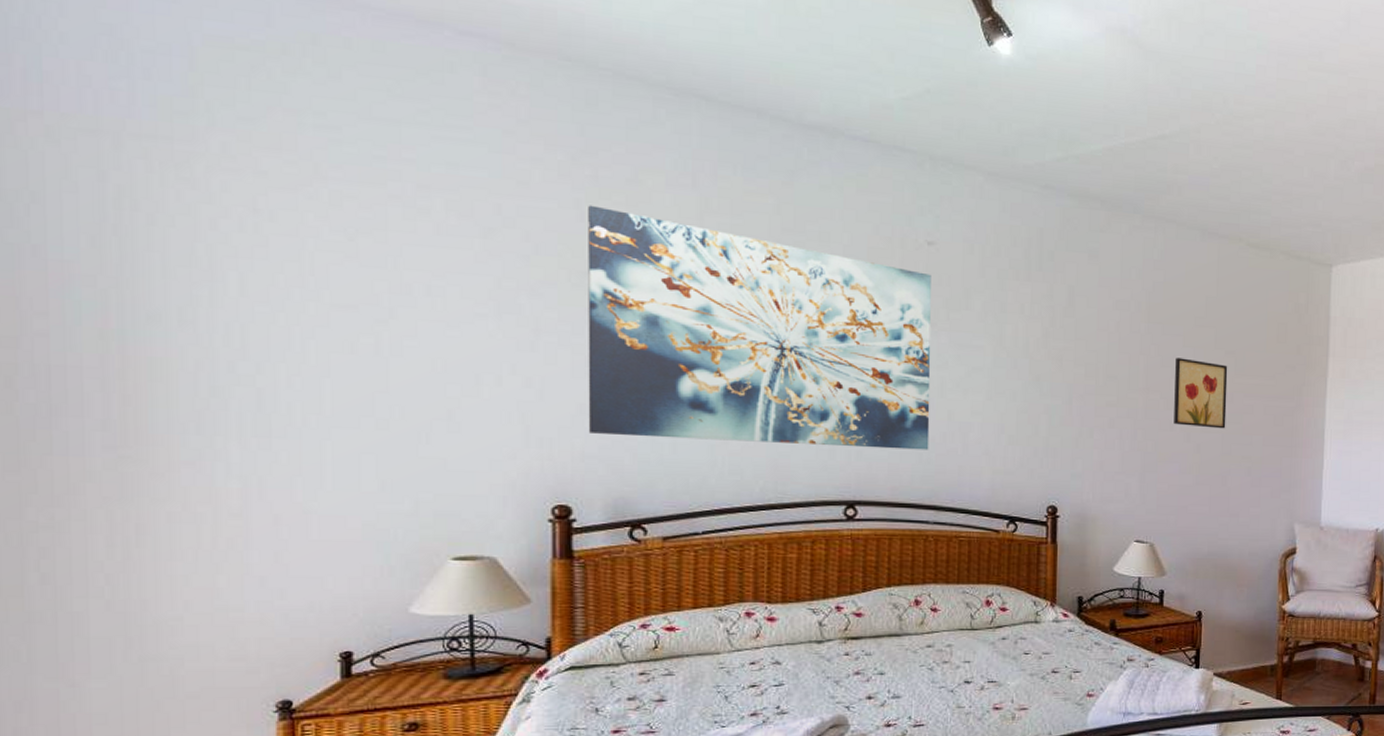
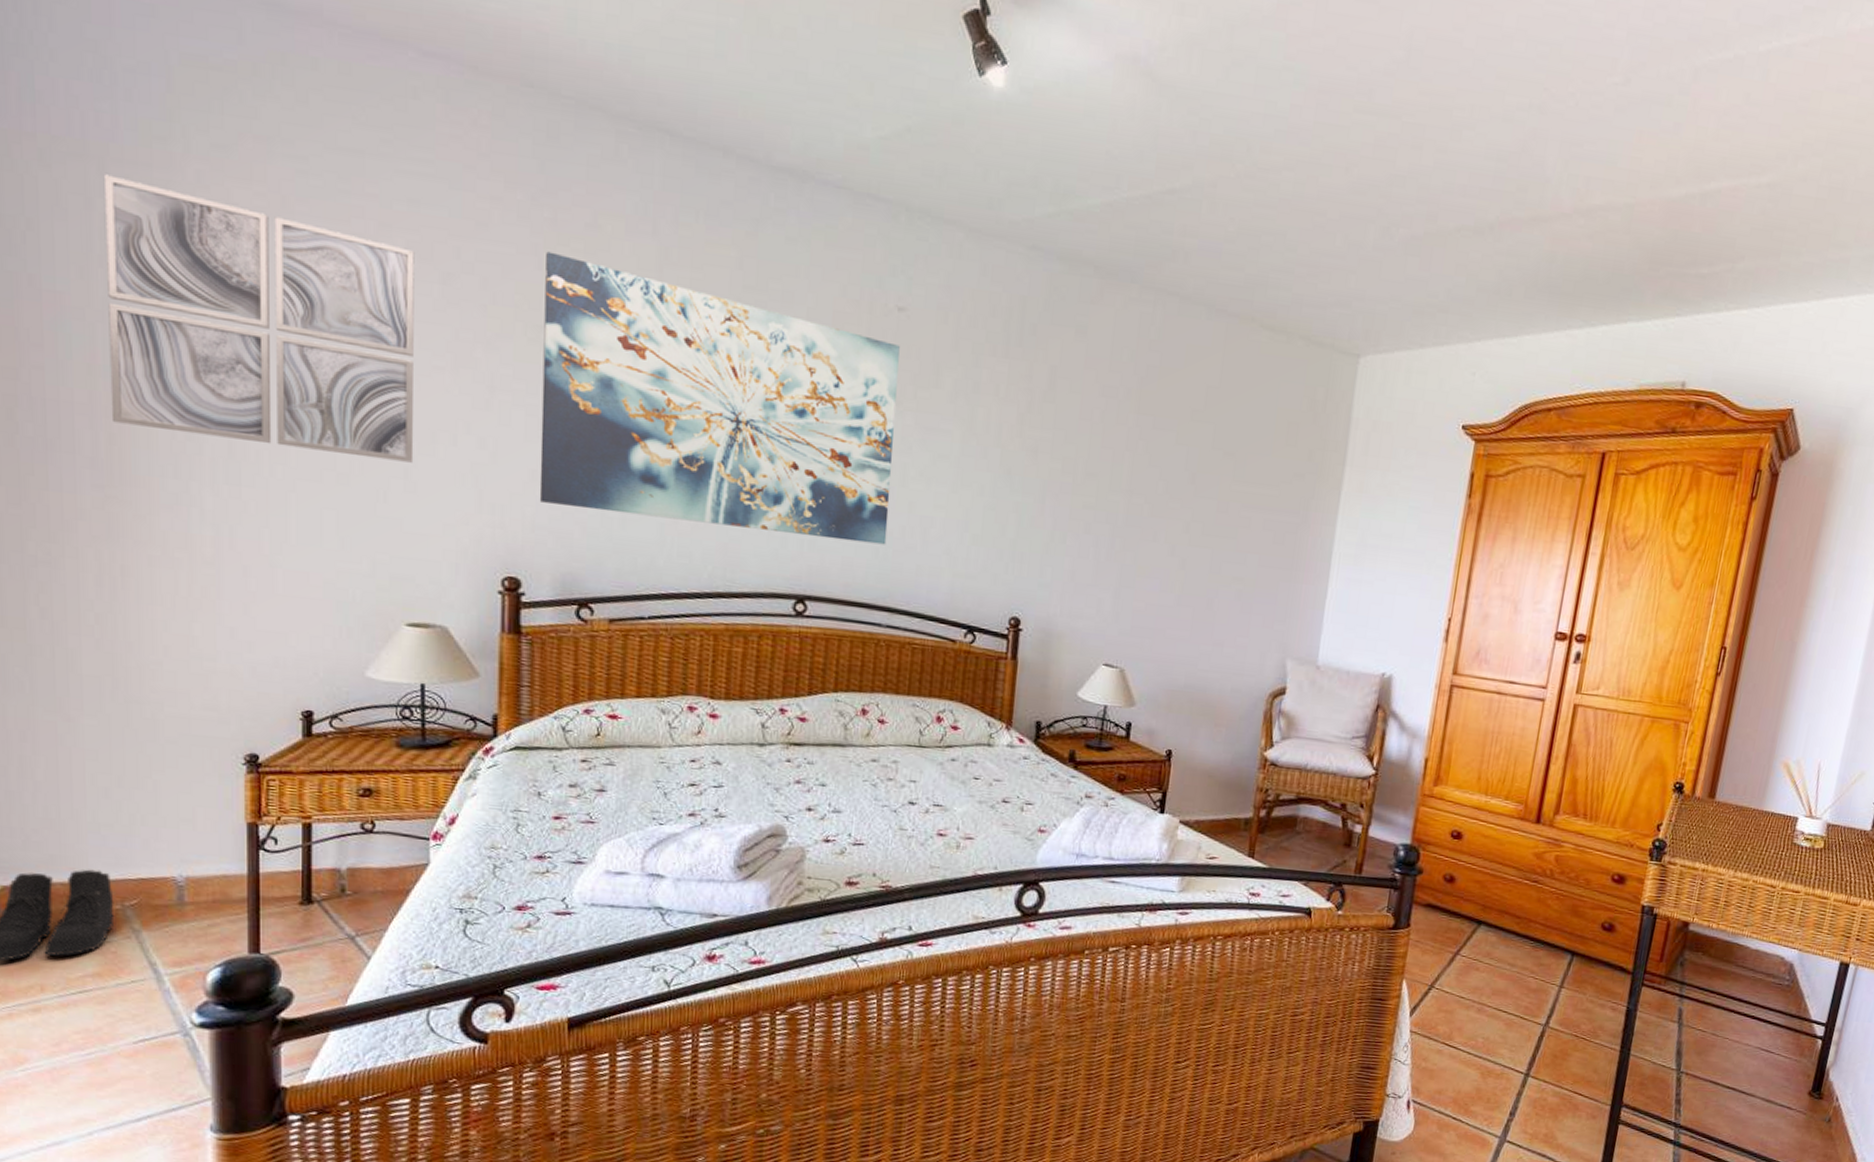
wall art: none [118,148,457,405] -> present [103,174,415,463]
wall art: present [1174,358,1228,429] -> none [1157,456,1226,544]

